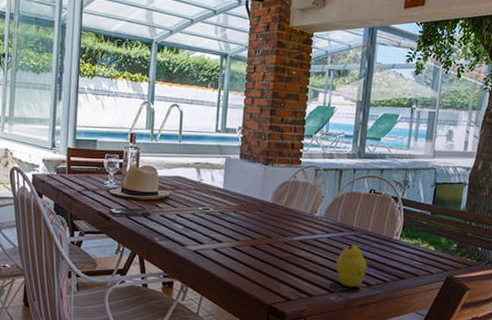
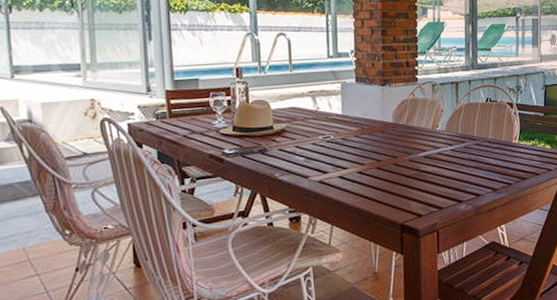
fruit: present [336,244,367,288] -> none [461,153,492,195]

